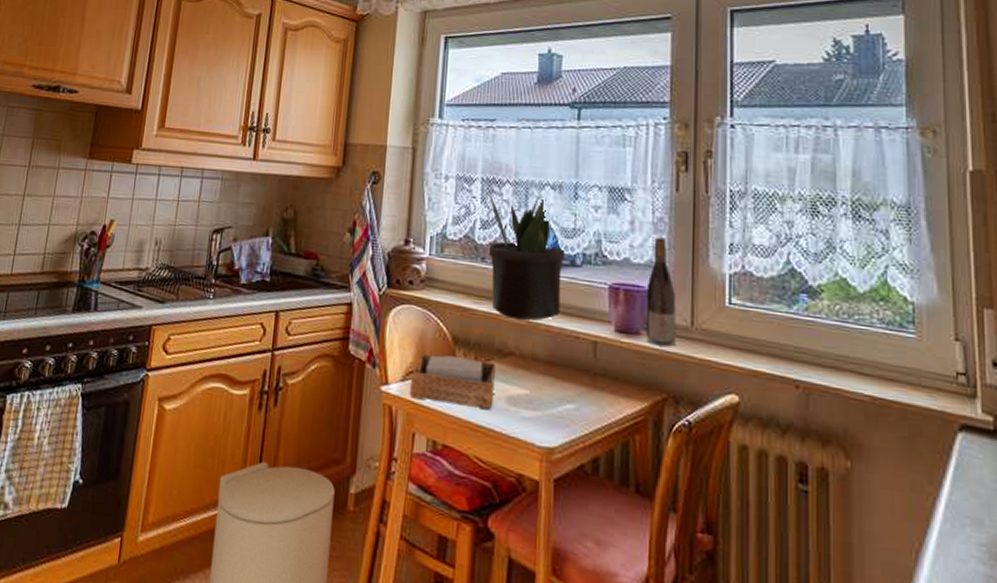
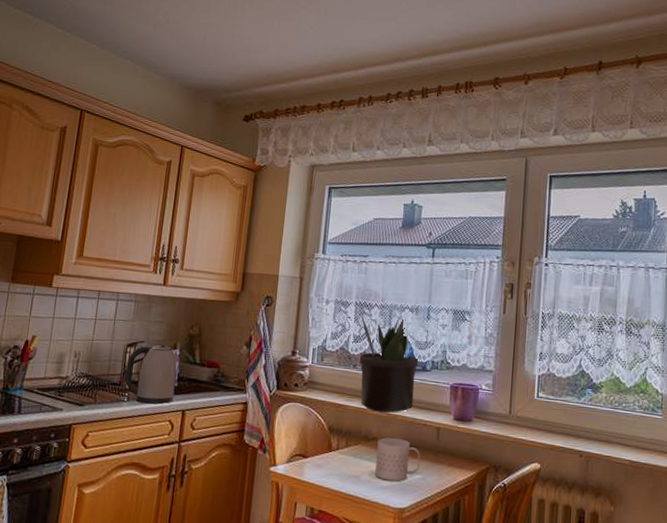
kettle: none [210,230,271,303] -> present [125,344,179,405]
napkin holder: present [409,353,497,410] -> none [293,440,363,482]
mug: none [513,352,573,412] -> present [375,437,421,481]
wine bottle: present [645,237,677,347] -> none [476,348,500,430]

